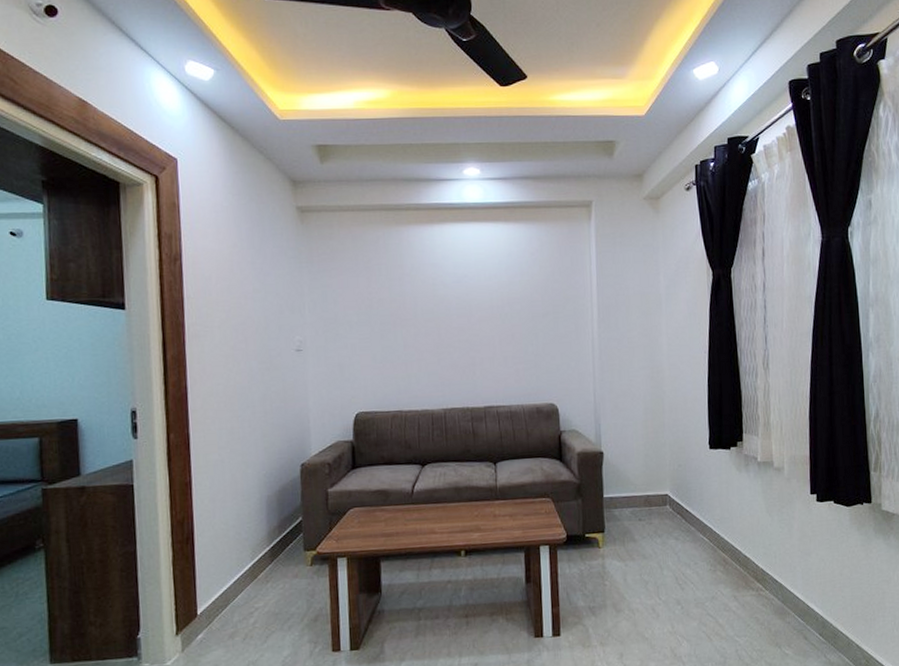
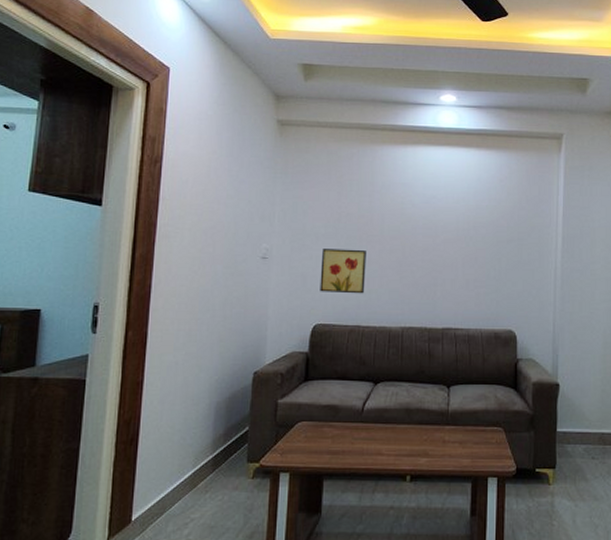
wall art: none [357,334,404,380] -> present [320,249,366,294]

